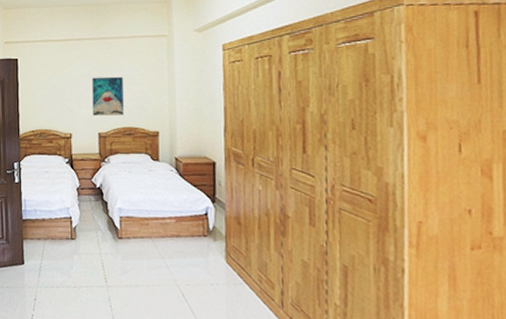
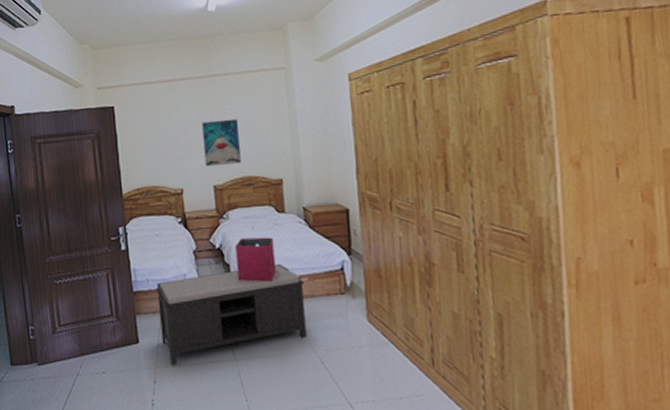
bench: none [42,205,173,286] -> present [155,263,307,365]
storage bin: none [114,180,148,220] -> present [235,237,276,282]

